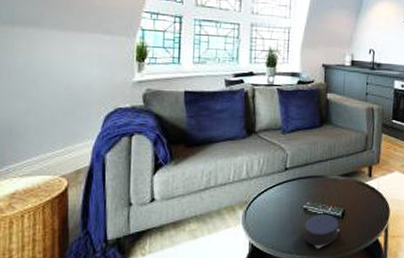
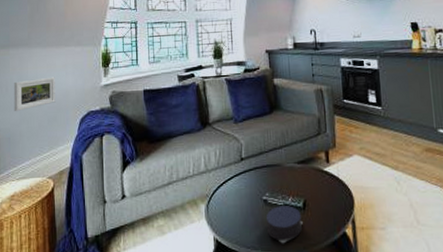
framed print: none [18,65,75,100] -> present [13,77,55,111]

